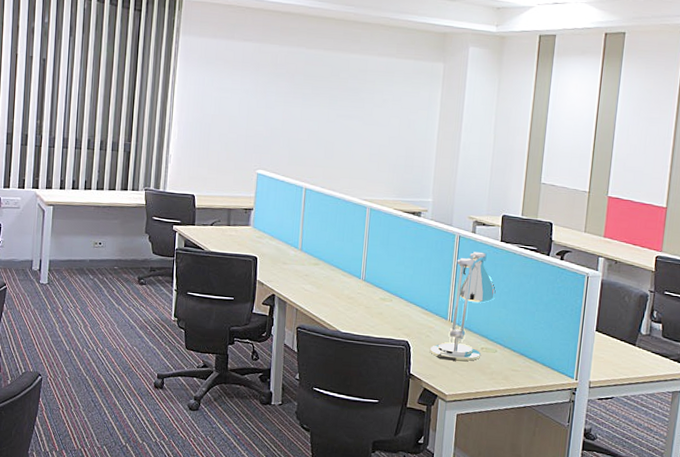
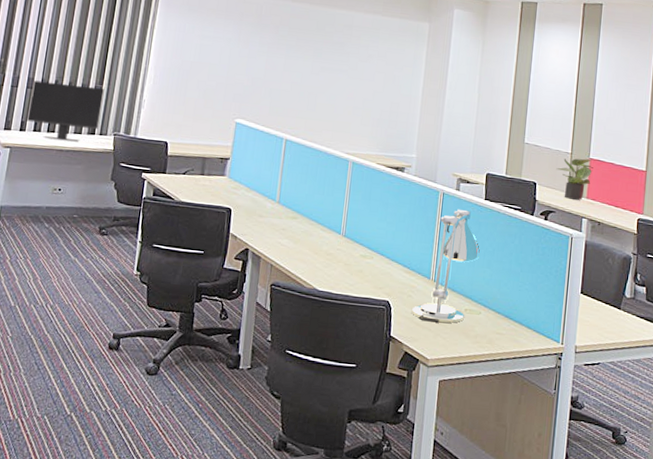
computer monitor: none [66,140,134,198] -> present [27,80,105,142]
potted plant: none [573,197,610,239] -> present [556,158,592,200]

